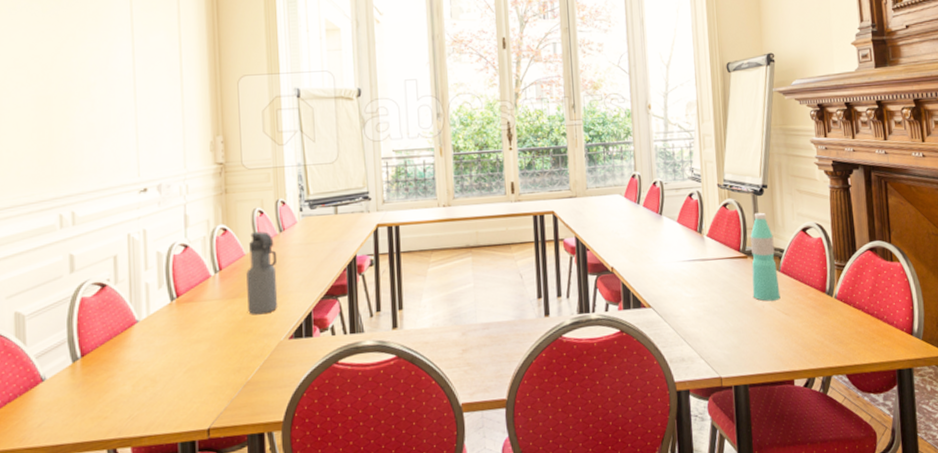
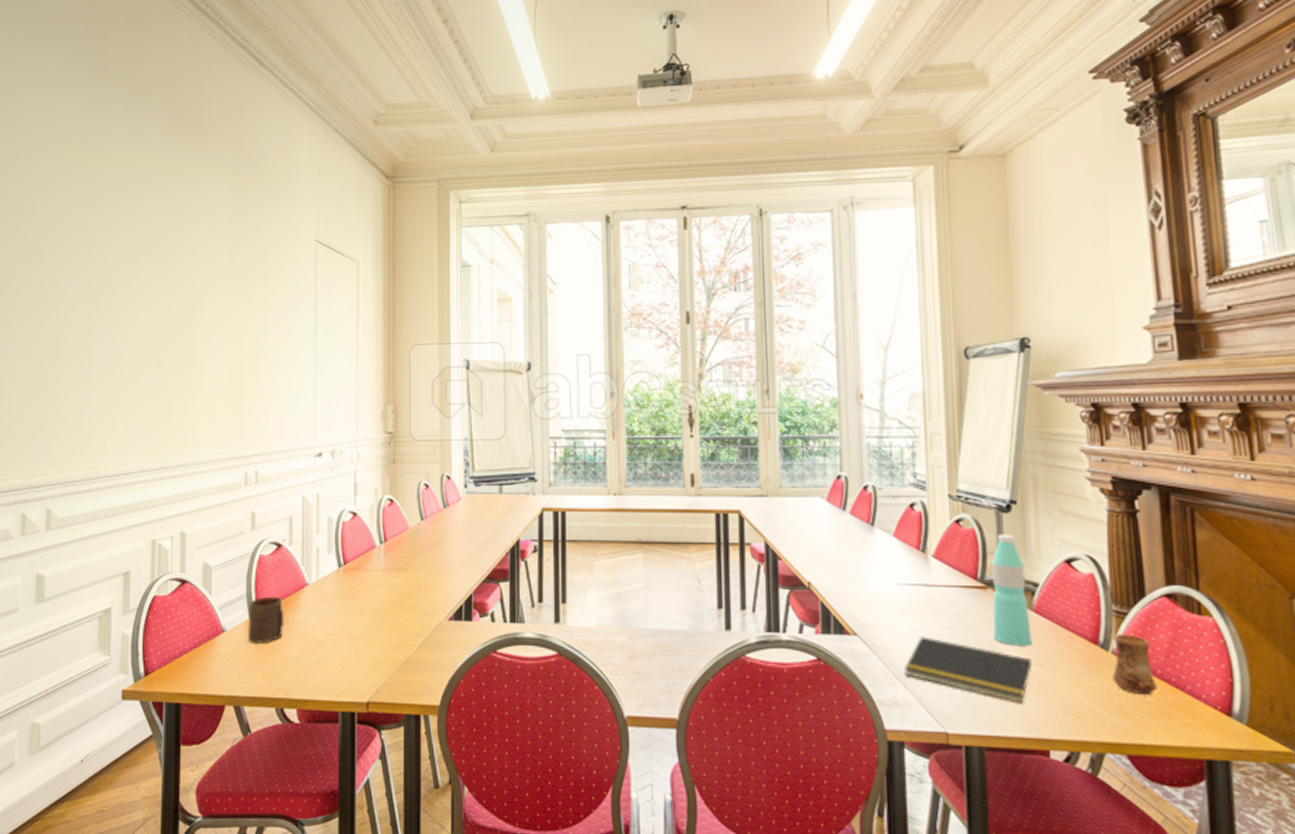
cup: none [70,337,113,389] -> present [247,596,284,645]
water bottle: present [246,231,278,315] -> none [410,506,441,591]
notepad: none [687,301,781,346] -> present [904,636,1032,704]
cup: none [835,281,865,328] -> present [1112,634,1157,696]

